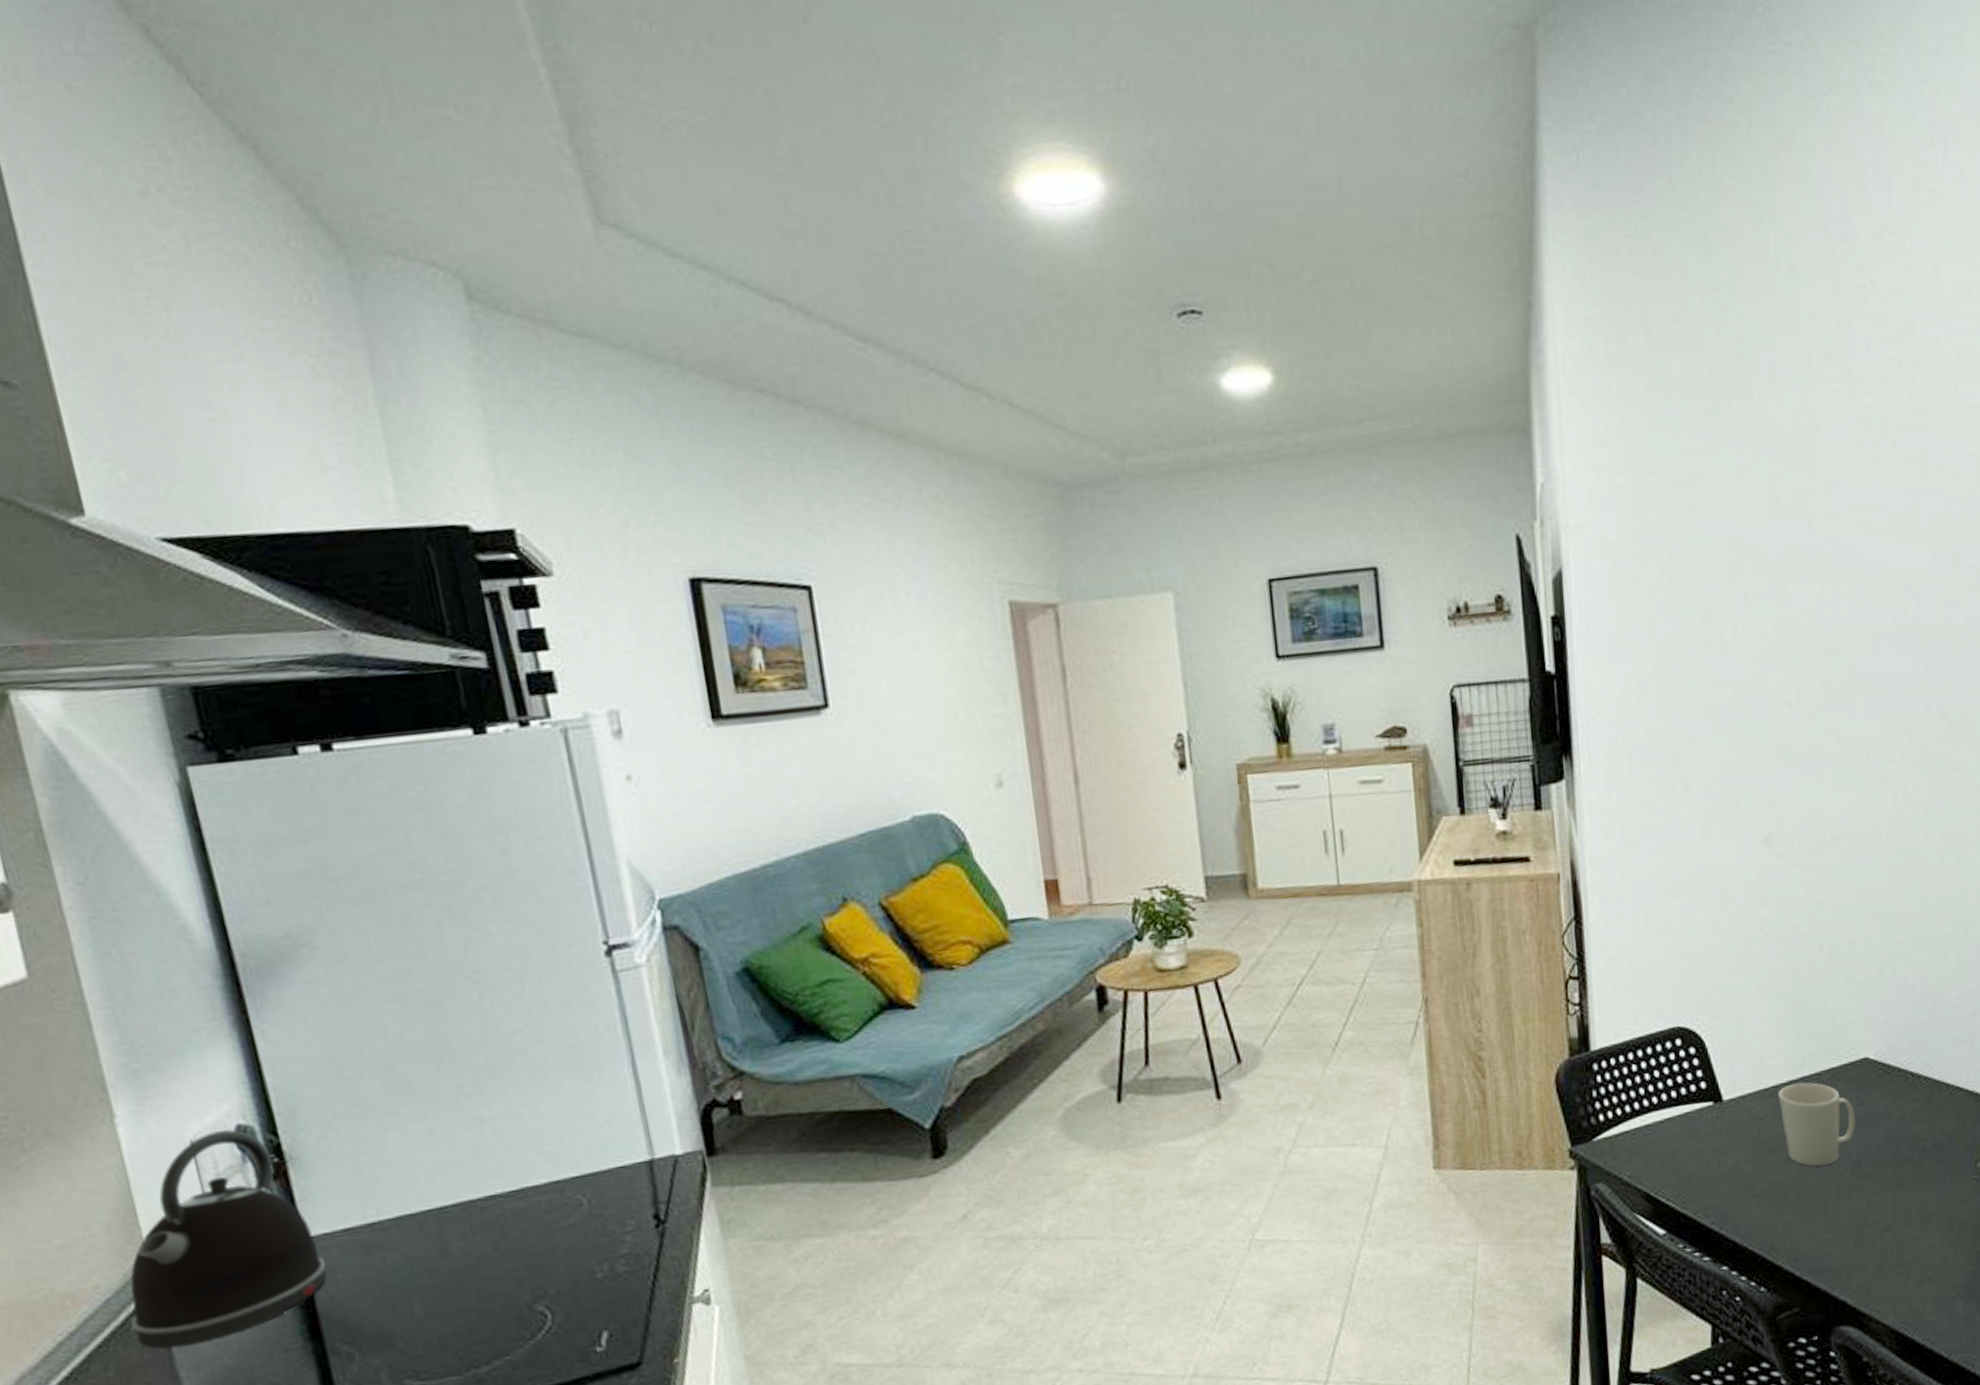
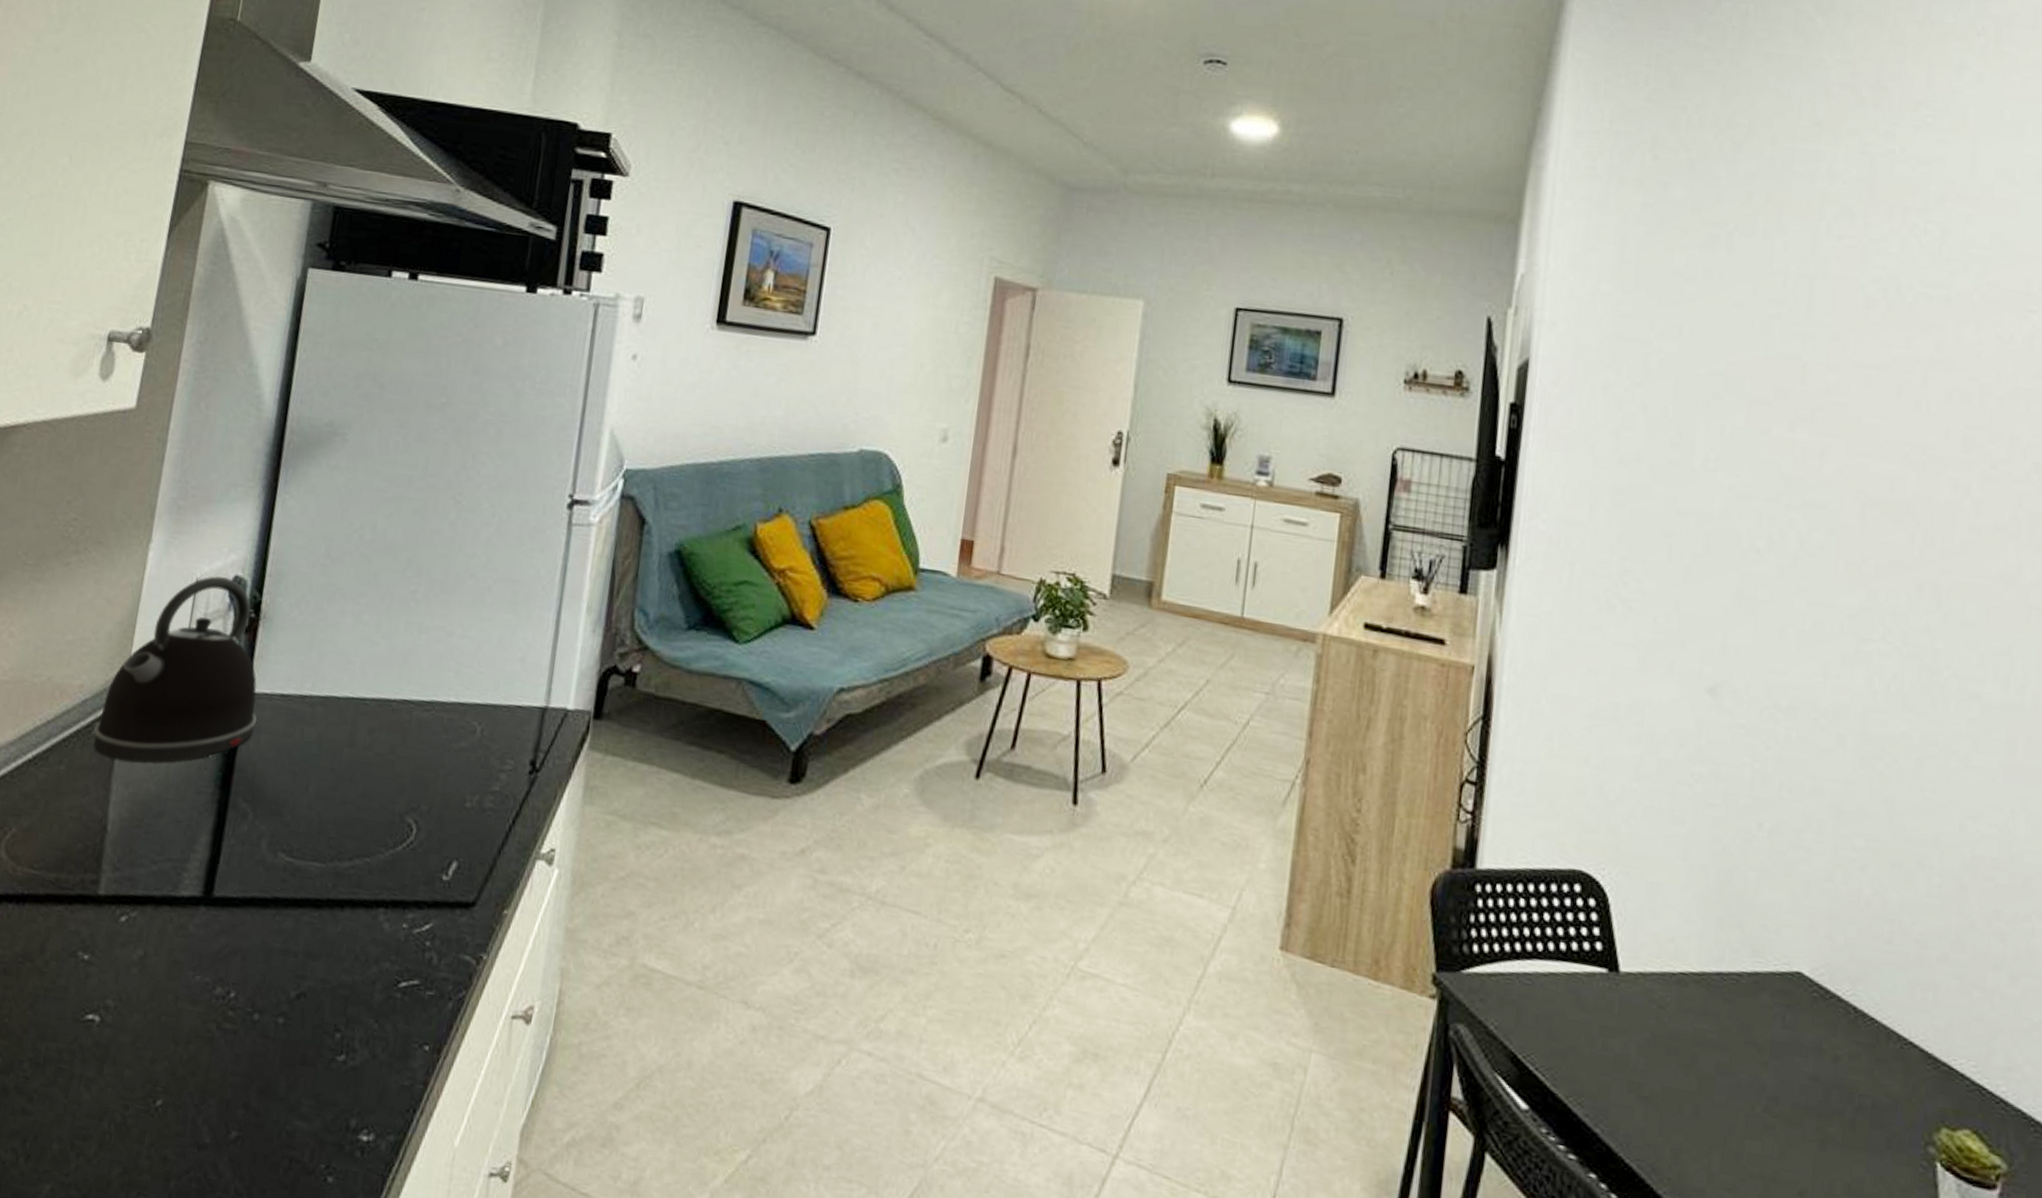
mug: present [1778,1082,1855,1166] -> none [1686,976,1778,1089]

